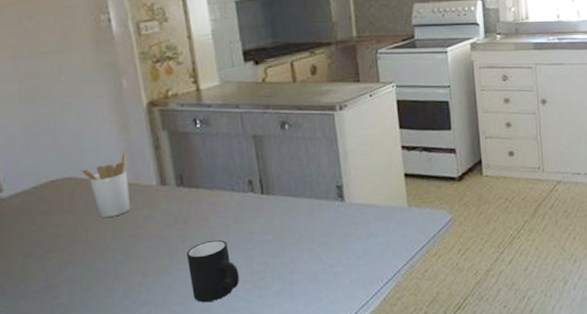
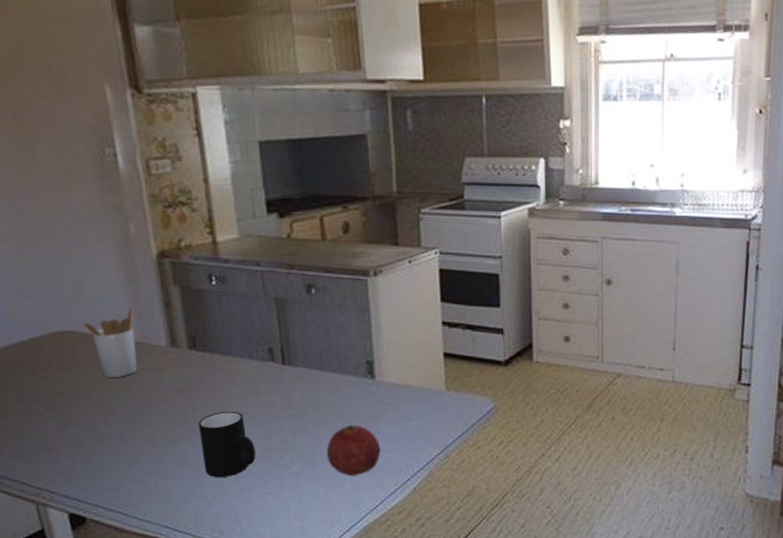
fruit: none [304,244,353,292] -> present [327,424,381,476]

